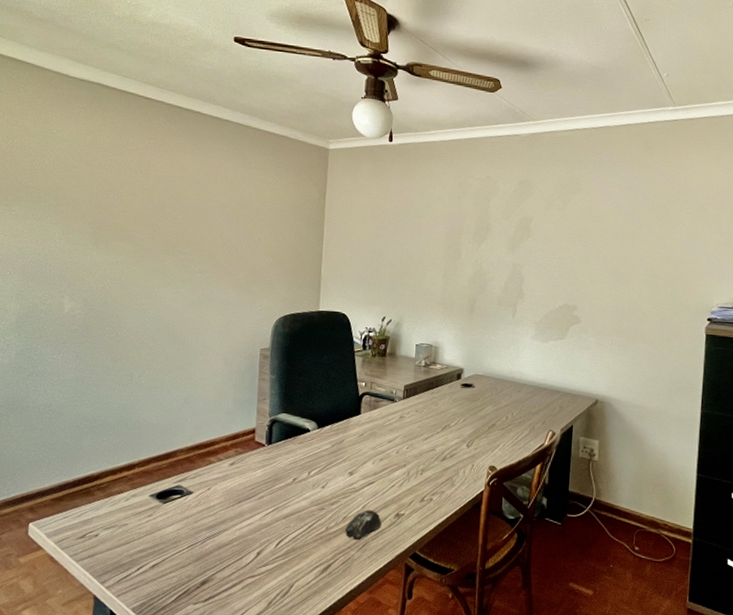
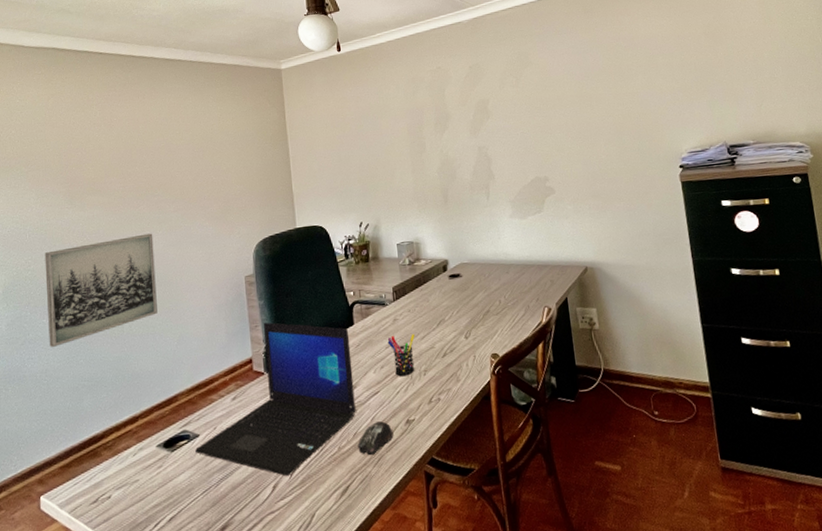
wall art: none [56,289,175,384] -> present [44,233,158,347]
laptop: none [187,396,354,545] -> present [195,322,356,476]
pen holder: none [390,432,418,472] -> present [387,334,415,377]

